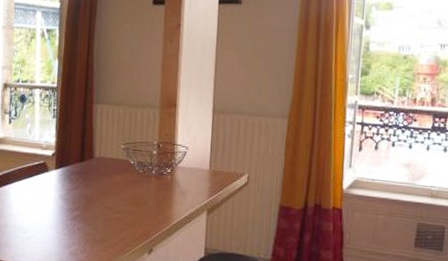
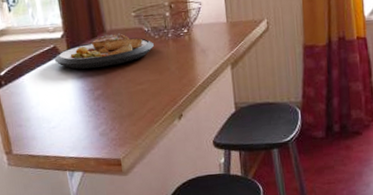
plate: none [41,161,138,191] -> present [54,33,155,69]

